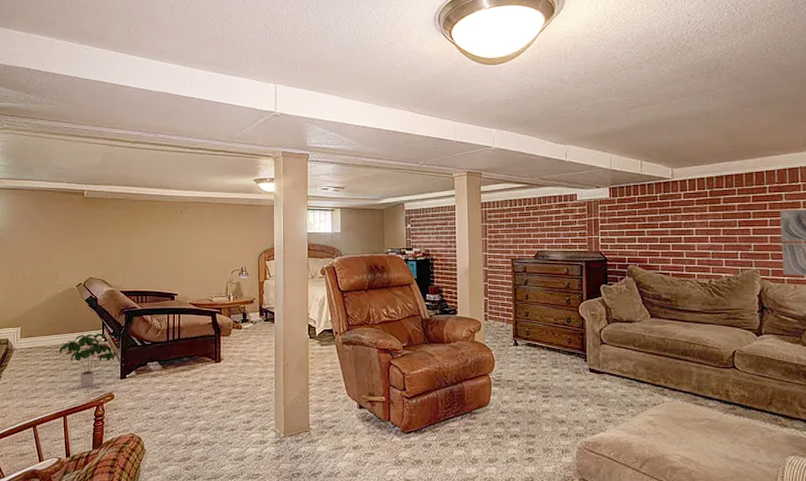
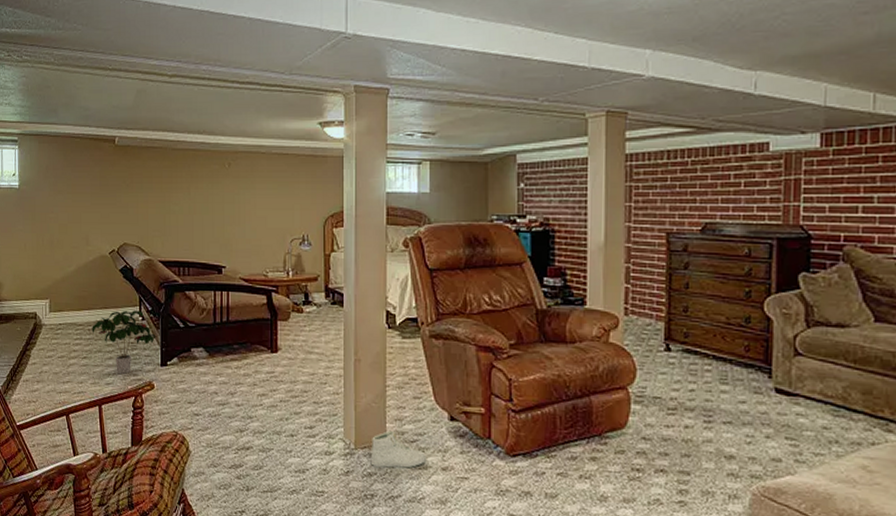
sneaker: none [297,420,341,450] -> present [370,430,426,468]

